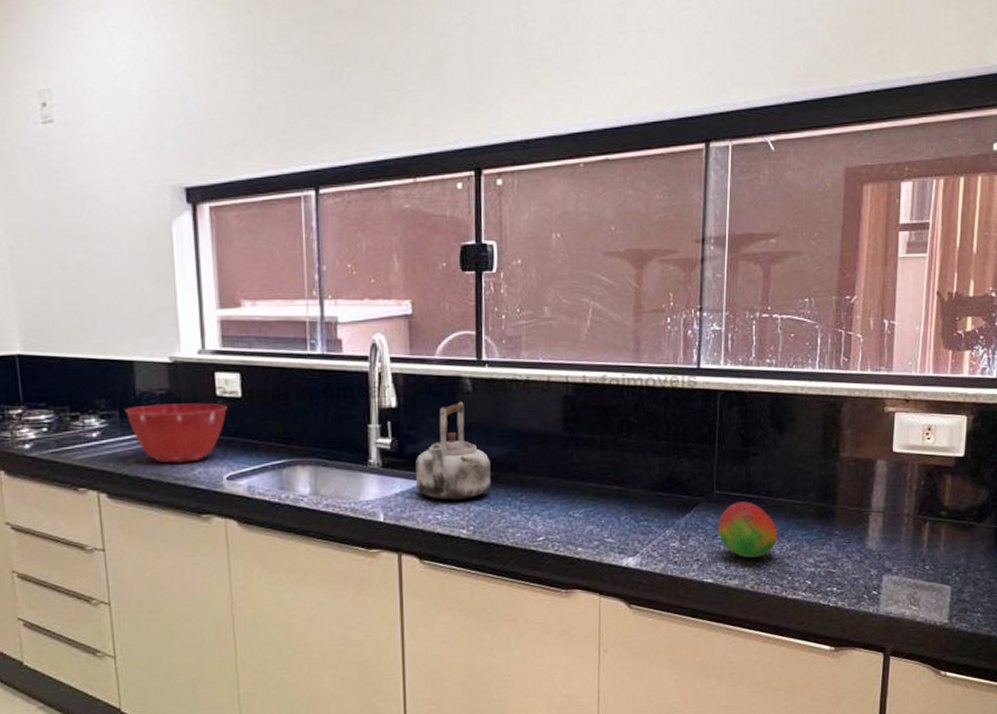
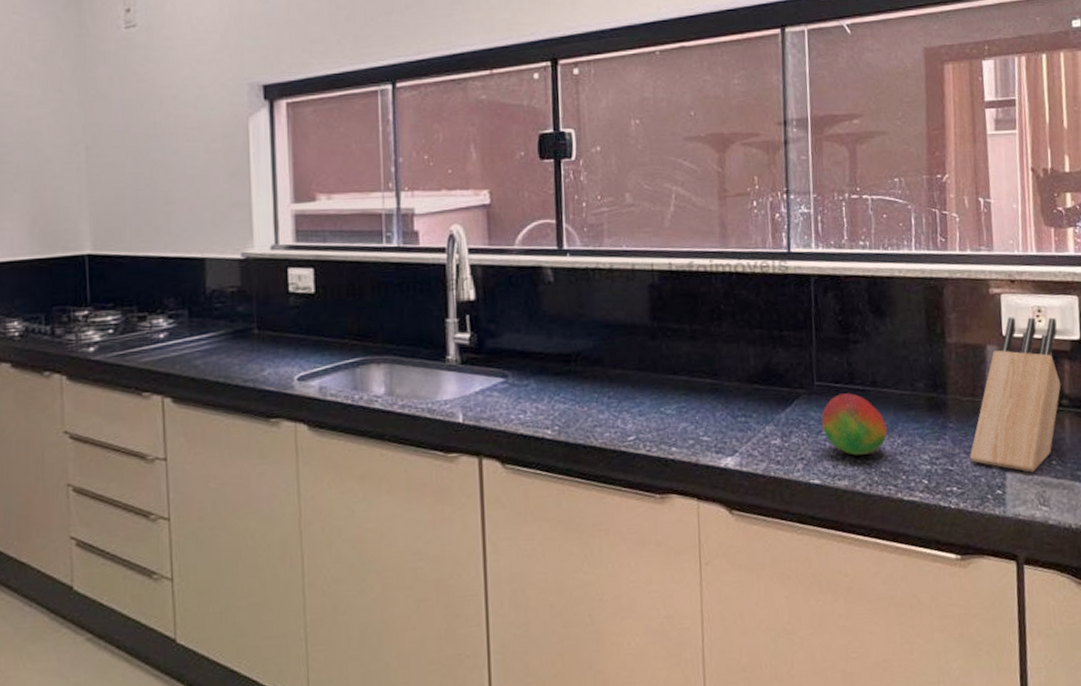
mixing bowl: present [125,403,228,463] -> none [195,300,301,364]
kettle: present [416,401,491,501] -> none [496,292,576,399]
knife block: none [851,434,944,576] -> present [970,317,1061,473]

